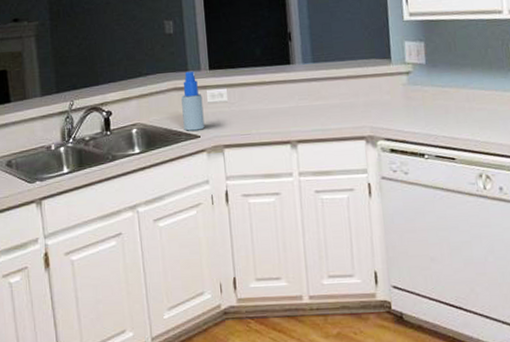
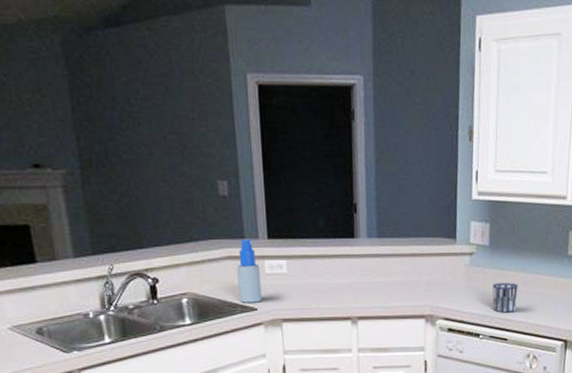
cup: none [433,99,461,131] -> present [492,282,518,313]

